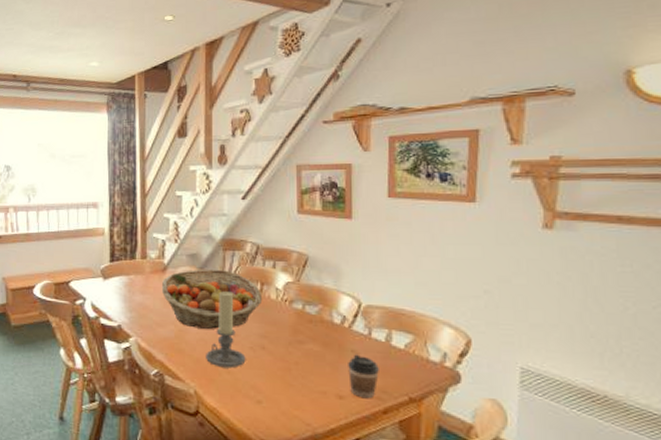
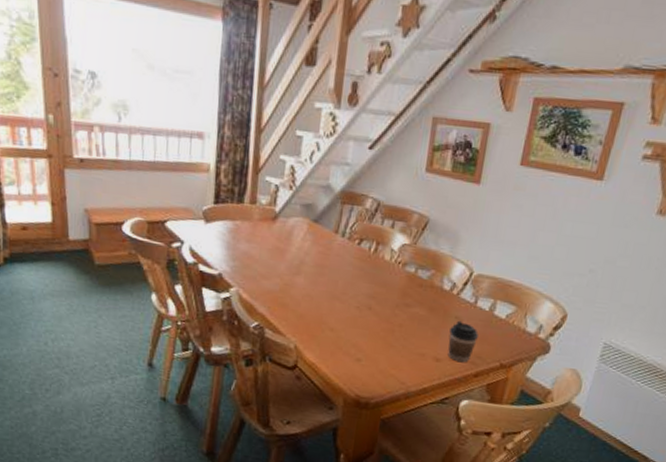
fruit basket: present [161,268,263,329] -> none [269,221,377,286]
candle holder: present [206,291,246,369] -> none [310,247,351,326]

